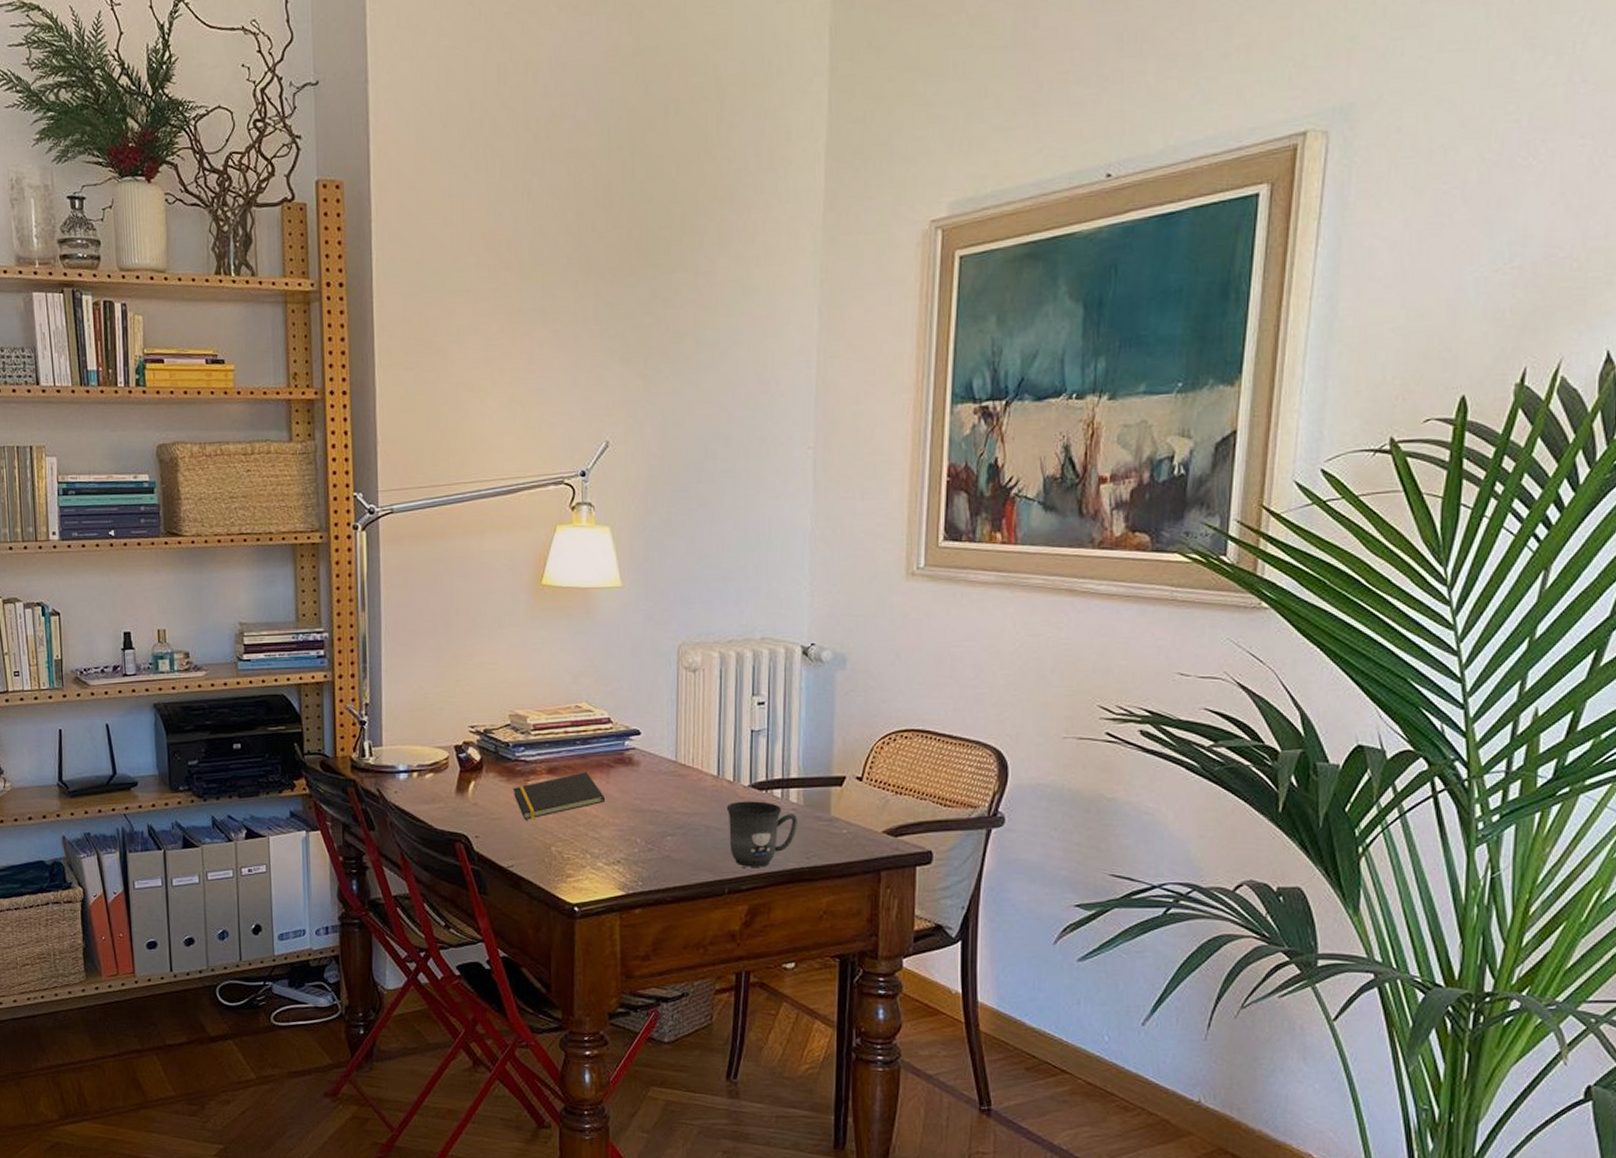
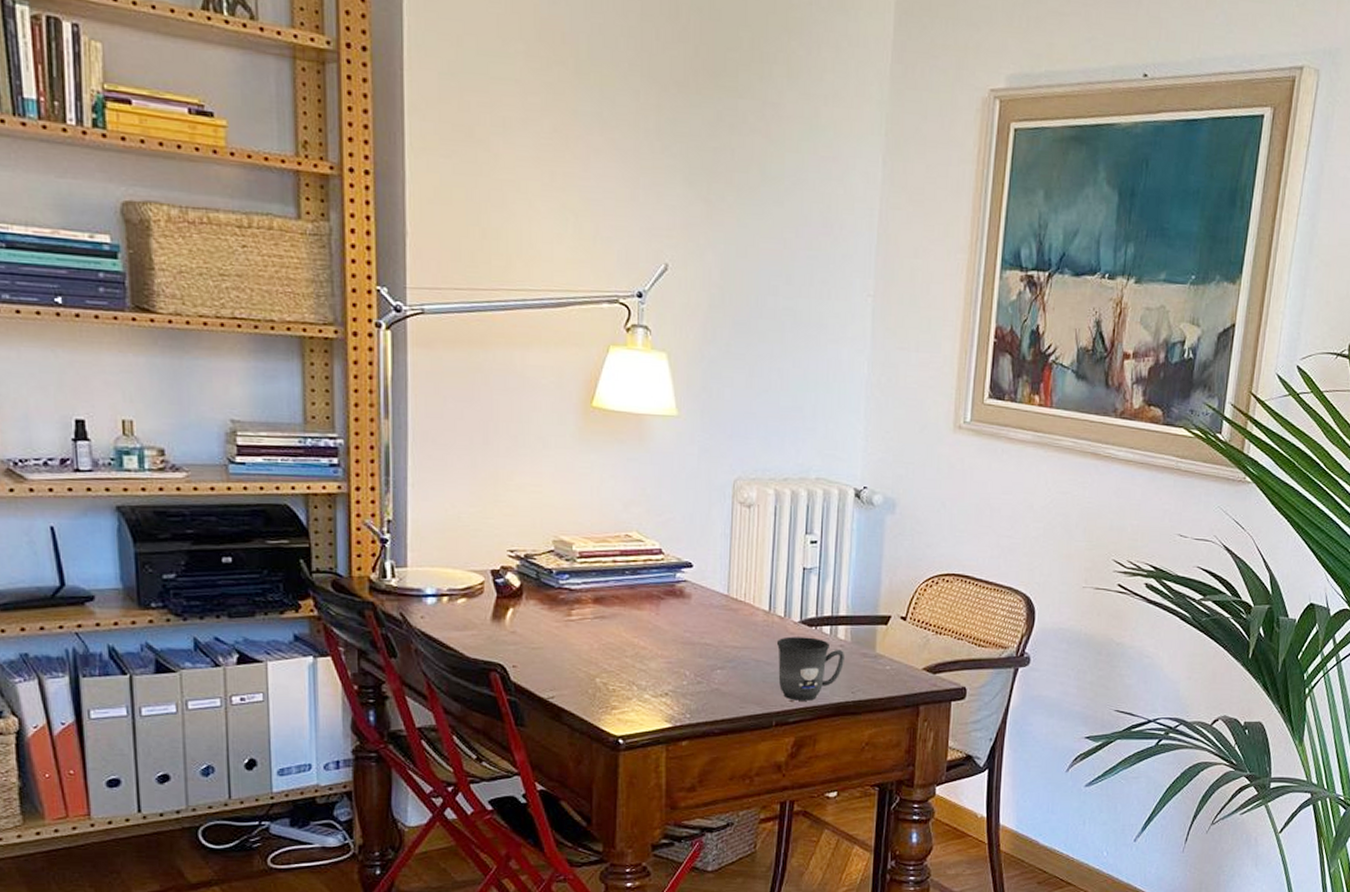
notepad: present [513,772,606,820] -> none [555,602,655,650]

